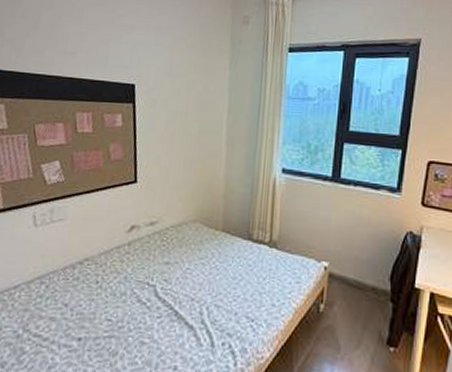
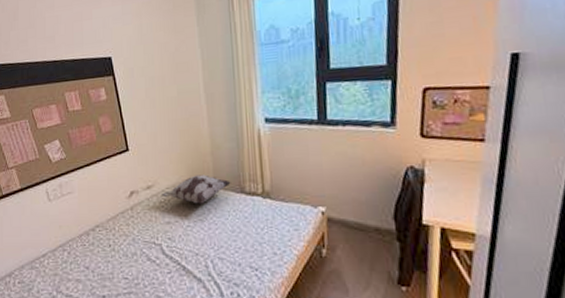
decorative pillow: none [164,216,240,247] -> present [161,174,231,204]

